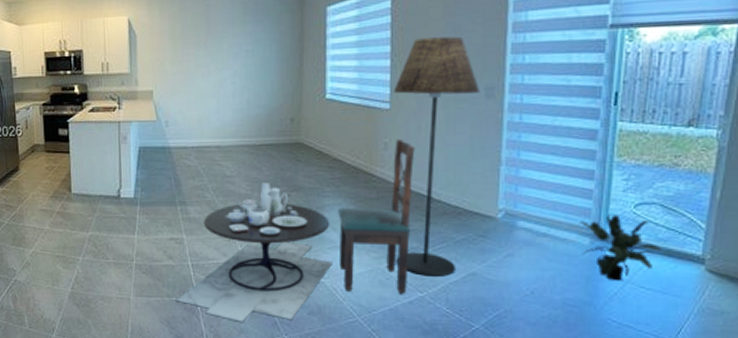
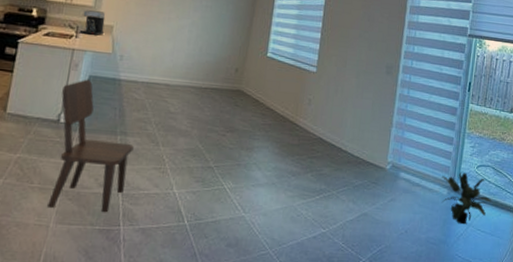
dining chair: none [117,151,195,284] -> present [48,79,134,213]
coffee maker: none [121,77,144,104] -> present [79,10,106,36]
dining table: present [176,181,333,324] -> none [99,121,257,254]
dining chair: present [338,139,415,294] -> none [259,97,332,229]
floor lamp: present [394,36,479,276] -> none [308,21,382,215]

